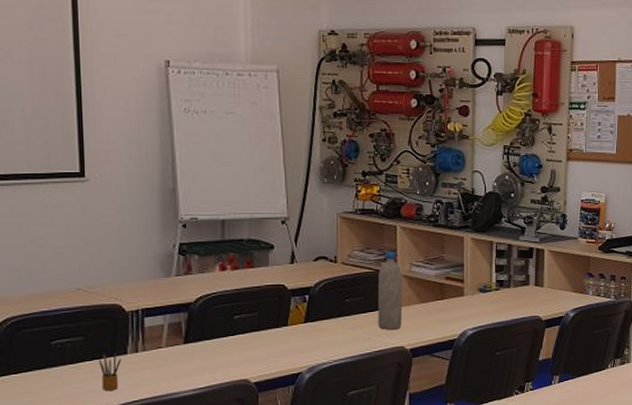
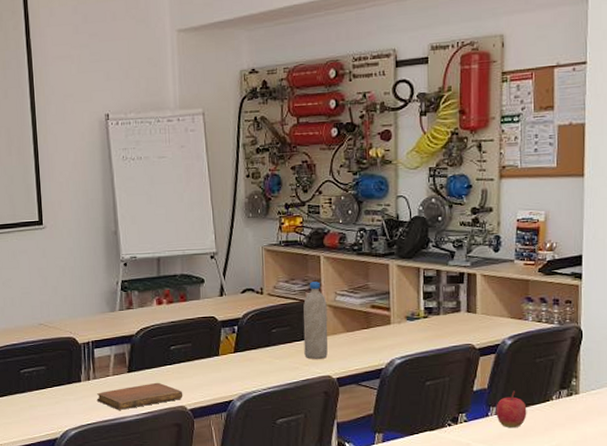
pencil box: present [98,354,121,391] -> none [58,381,76,415]
notebook: none [145,354,247,385] -> present [96,382,183,410]
apple: none [559,360,586,395] -> present [496,390,527,428]

